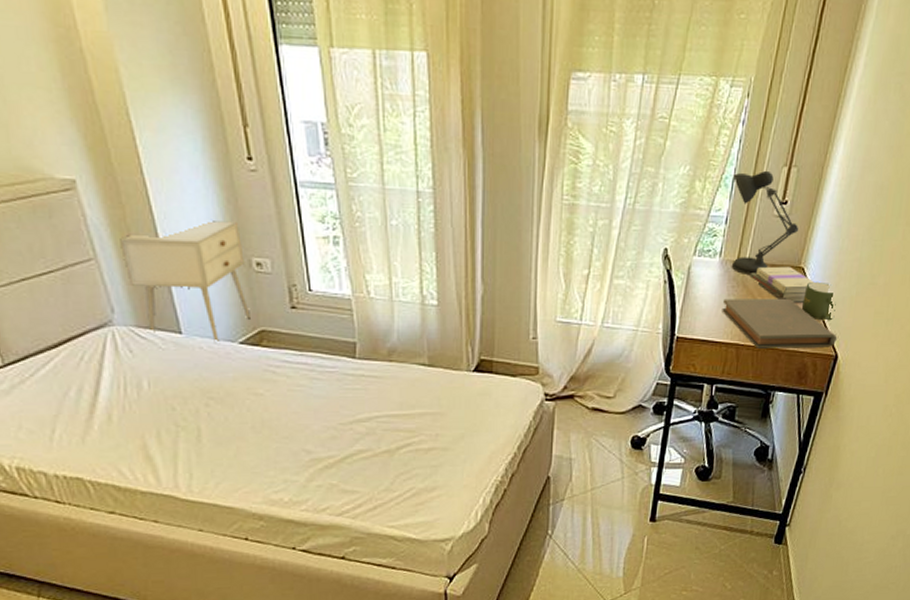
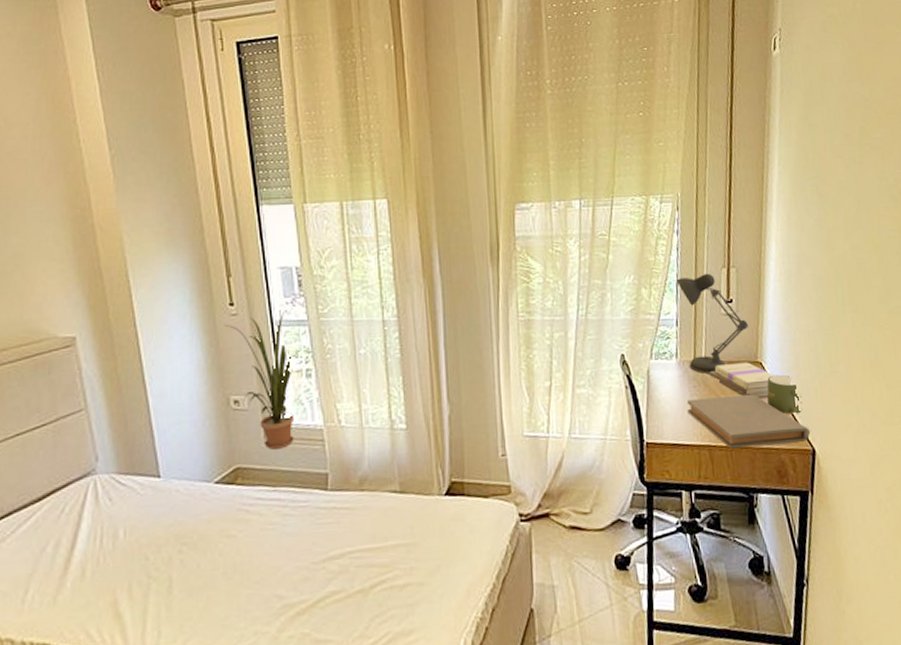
nightstand: present [120,221,250,344] -> none [110,363,226,486]
house plant: none [243,170,321,317] -> present [224,310,294,451]

